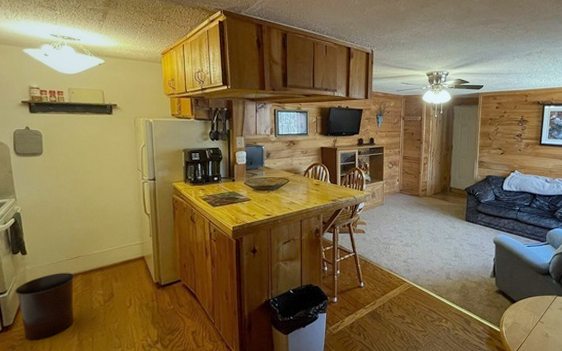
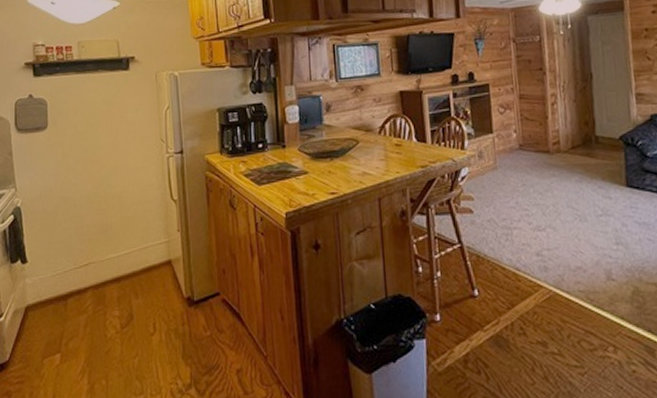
waste bin: present [15,273,74,340] -> none [13,286,83,383]

